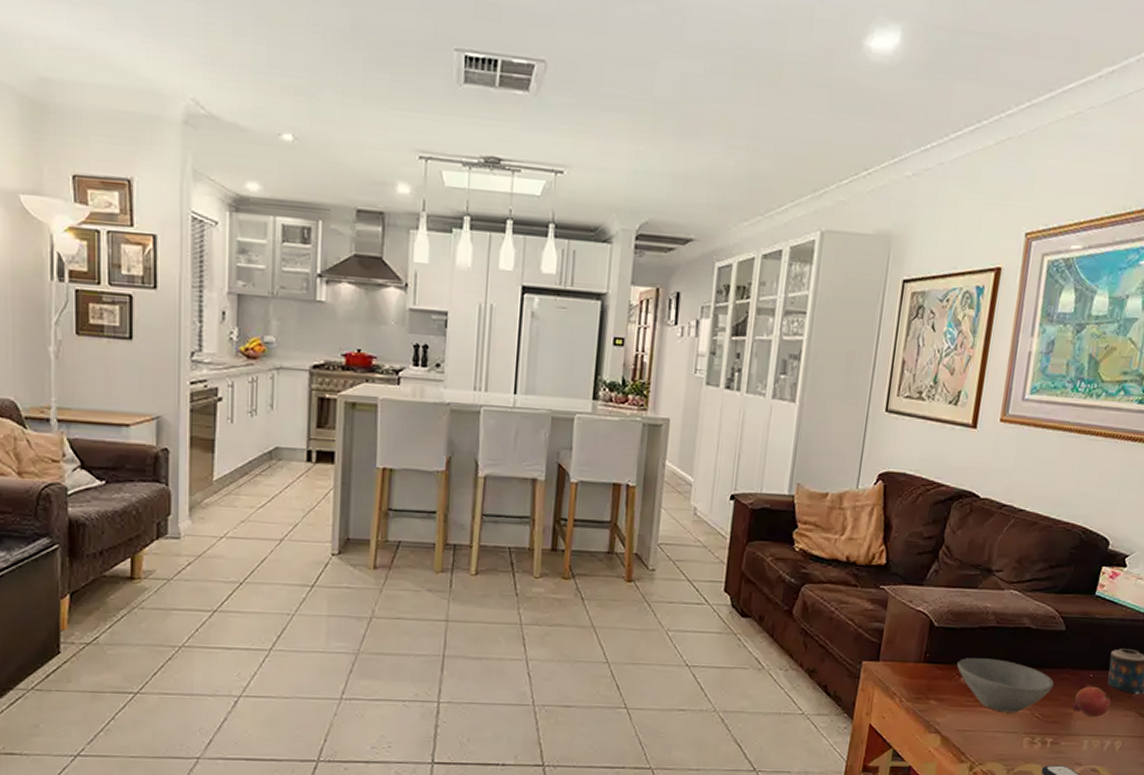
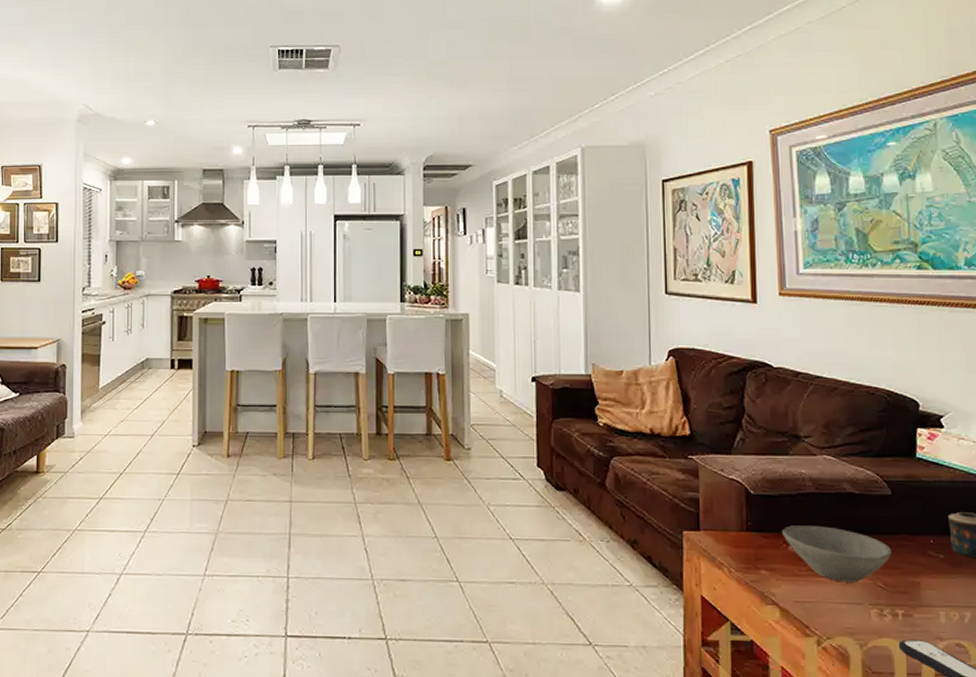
fruit: present [1071,686,1111,717] -> none [917,552,961,587]

